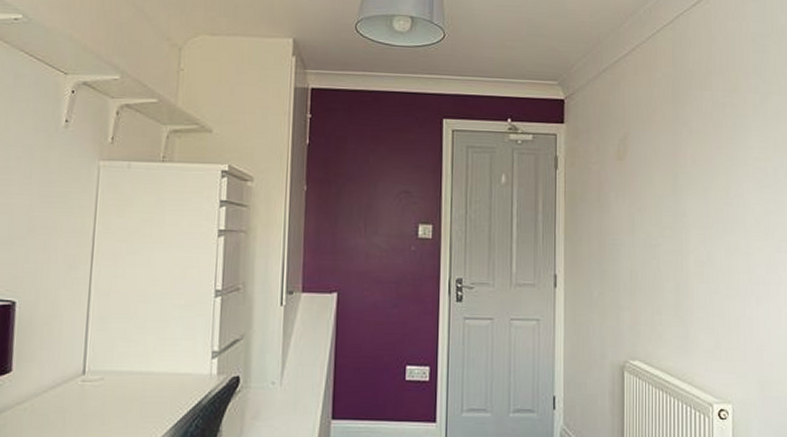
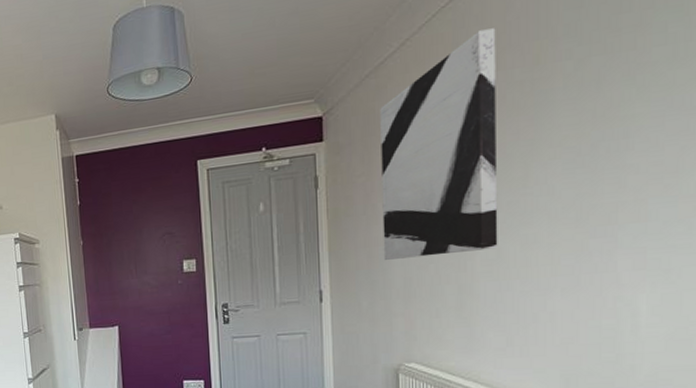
wall art: none [613,53,707,252] -> present [380,28,498,260]

